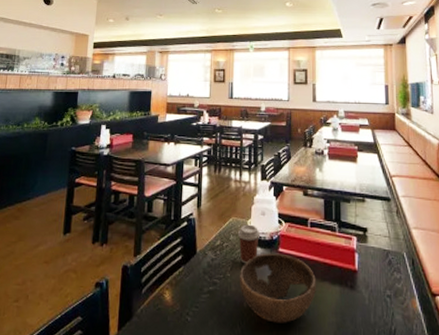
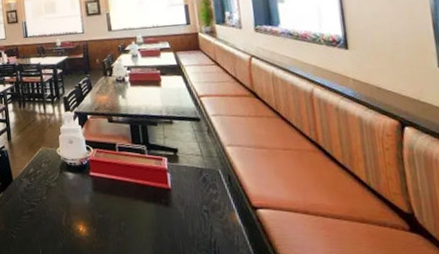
coffee cup: present [237,224,261,264] -> none [48,152,71,188]
bowl: present [239,253,316,323] -> none [54,176,131,238]

